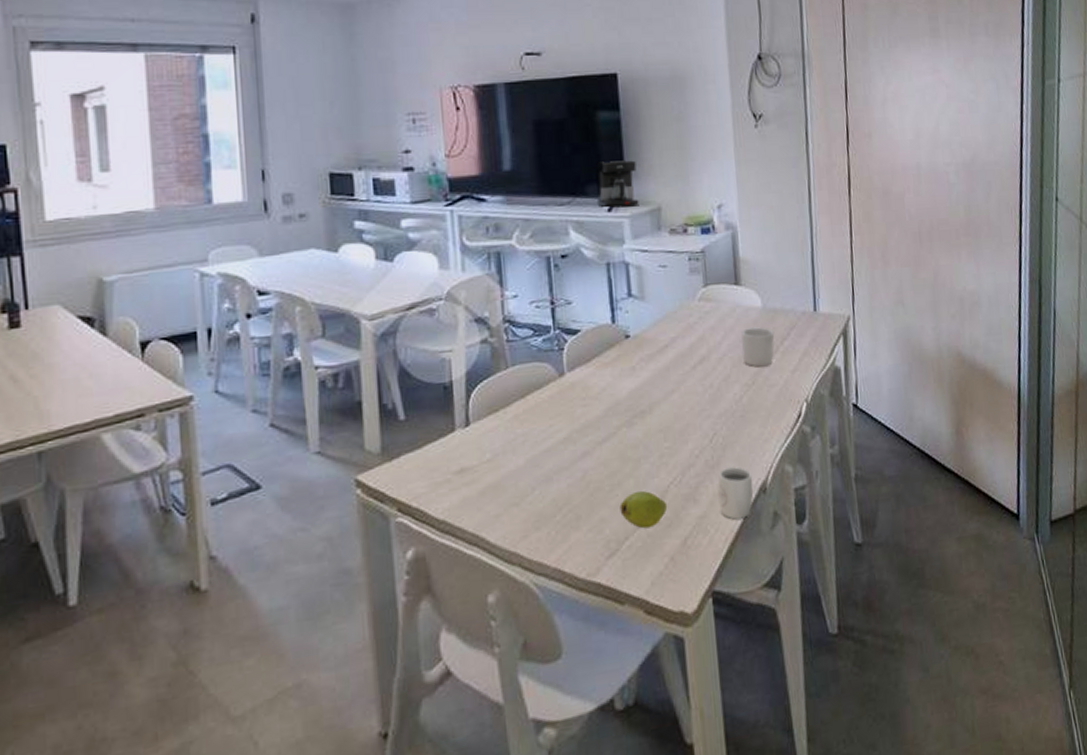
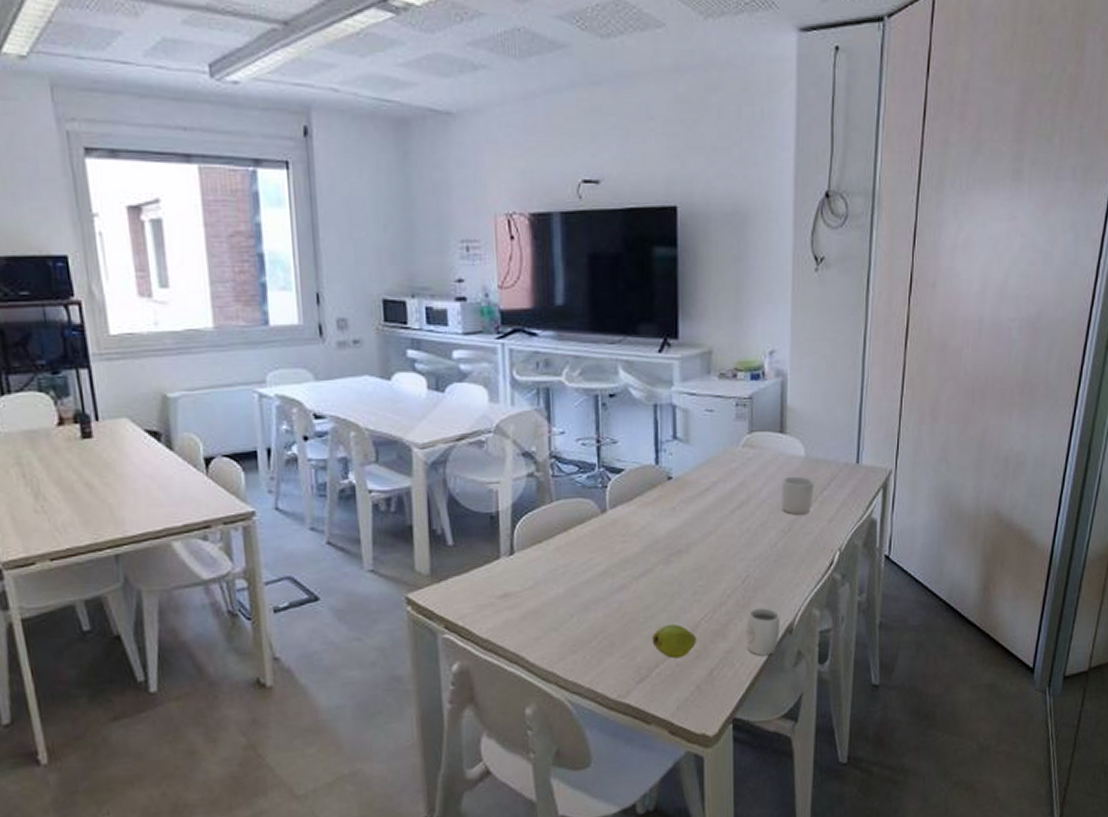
coffee maker: present [595,160,639,208] -> none [647,300,691,349]

